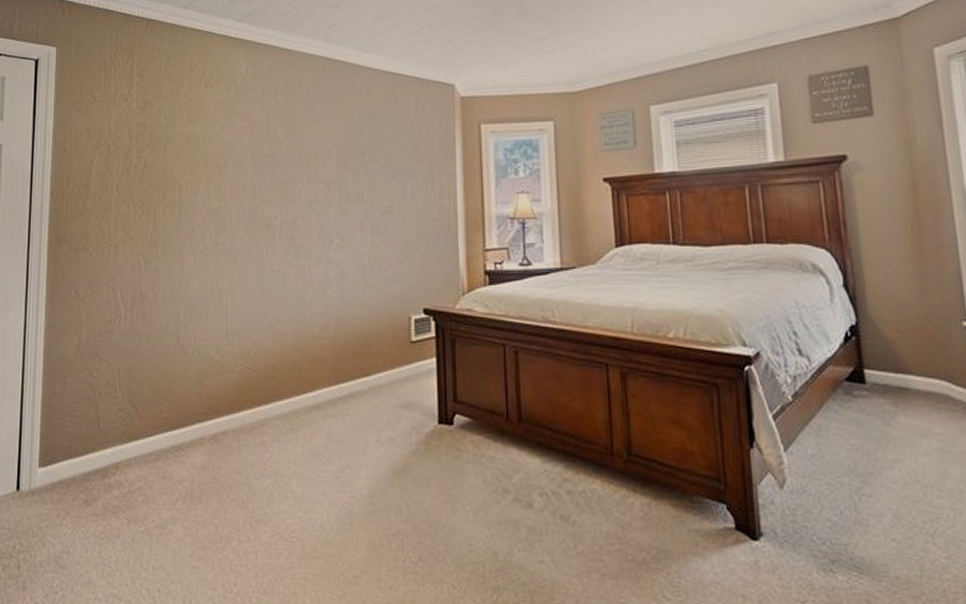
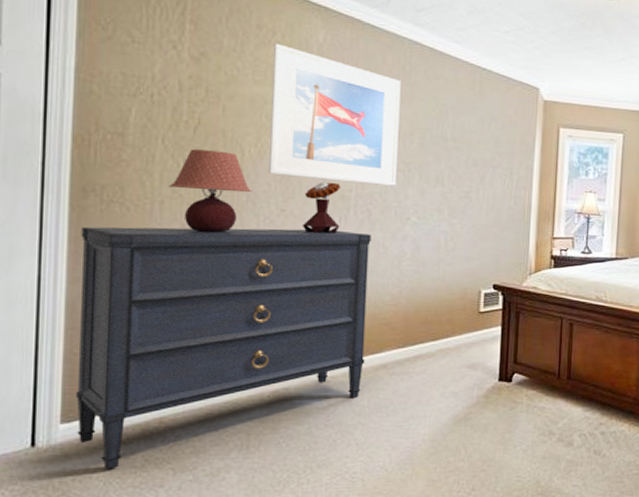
dresser: none [50,259,298,517] -> present [75,226,371,470]
table lamp: none [122,191,190,271] -> present [168,149,253,233]
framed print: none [202,81,318,209] -> present [267,43,401,186]
mushroom: none [234,210,267,264] -> present [303,182,340,234]

